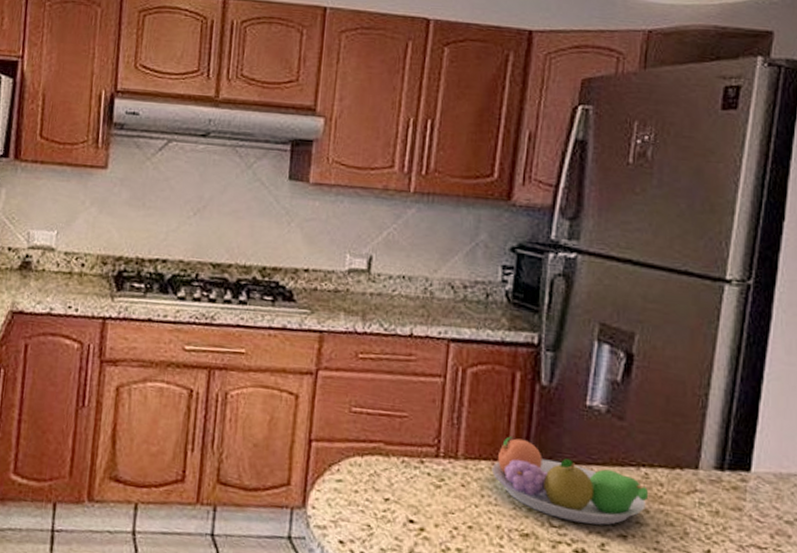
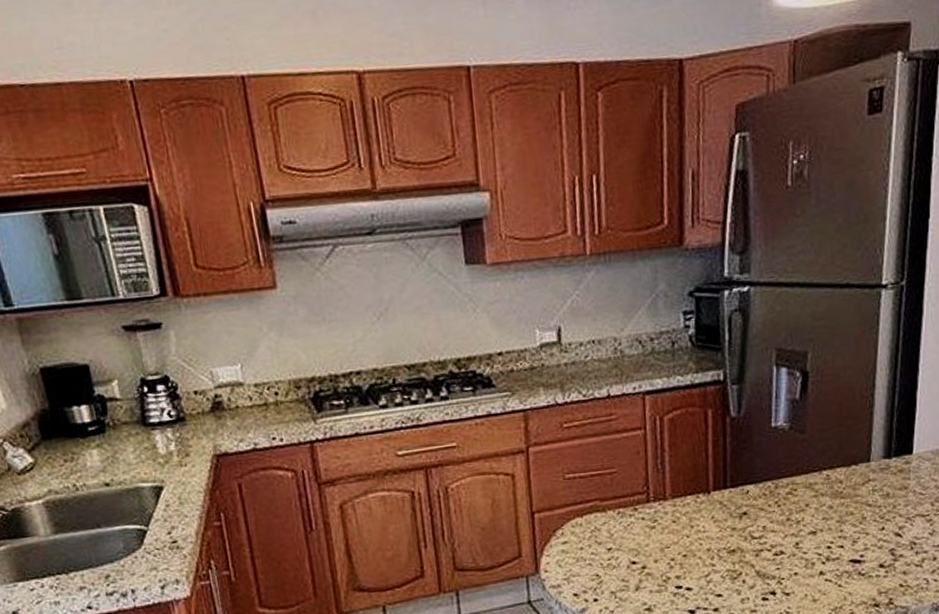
fruit bowl: present [491,436,649,525] -> none [697,469,831,531]

